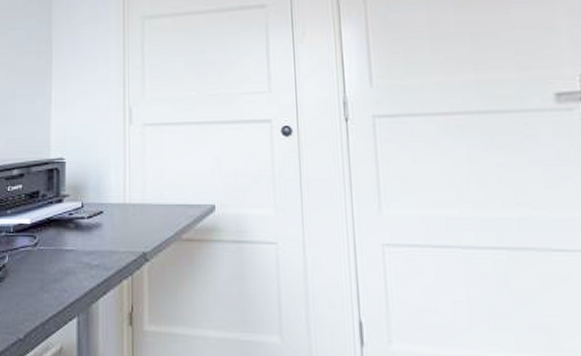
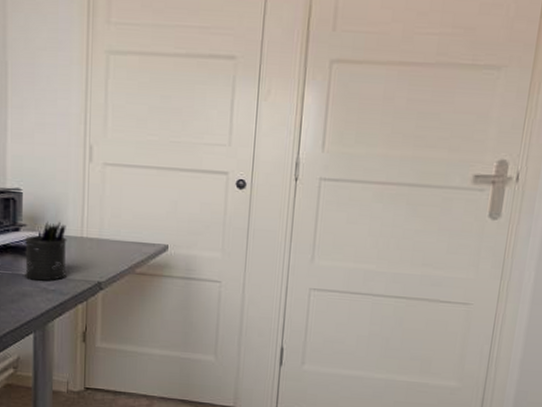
pen holder: none [67,188,110,255] -> present [24,220,67,281]

